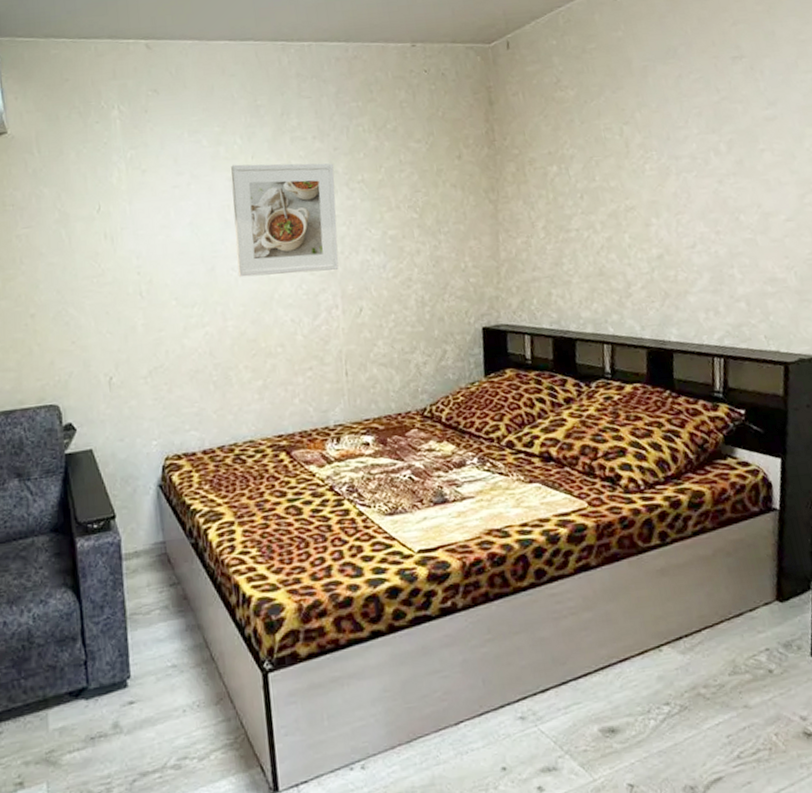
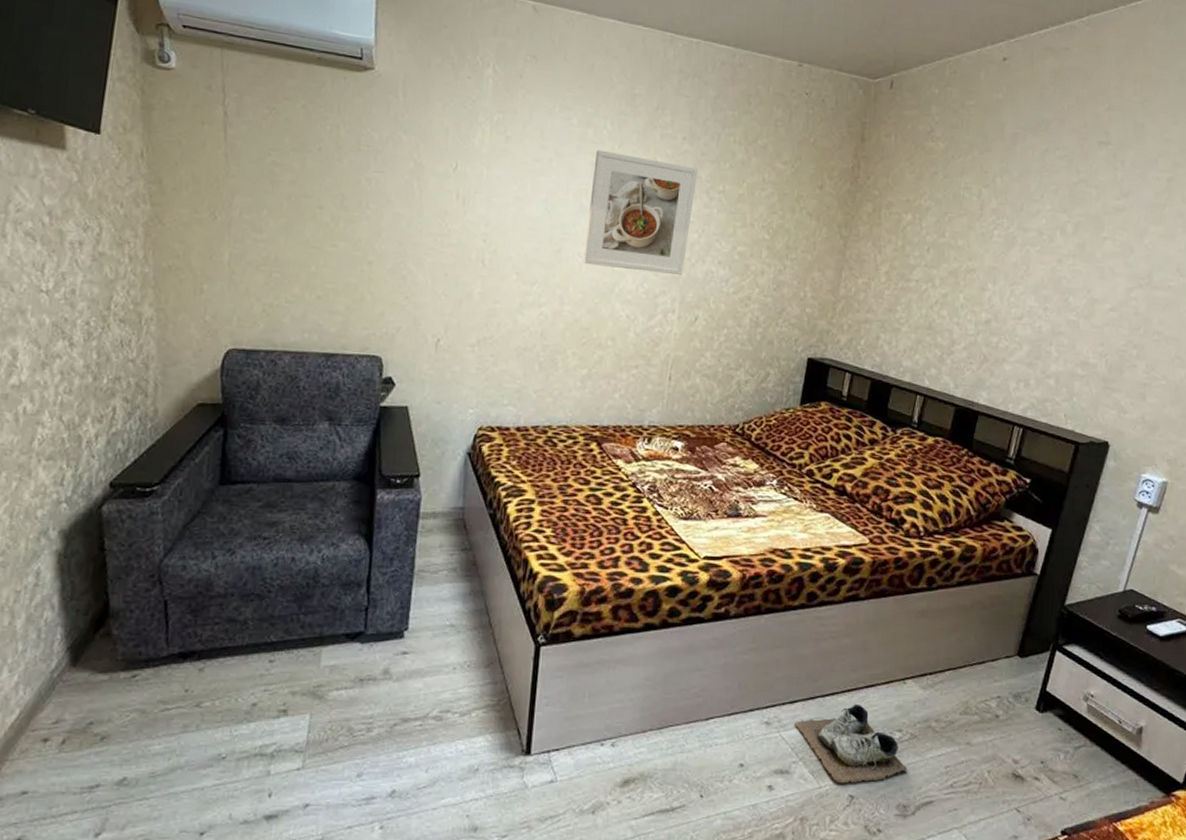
shoe: none [551,682,687,773] -> present [794,704,908,784]

